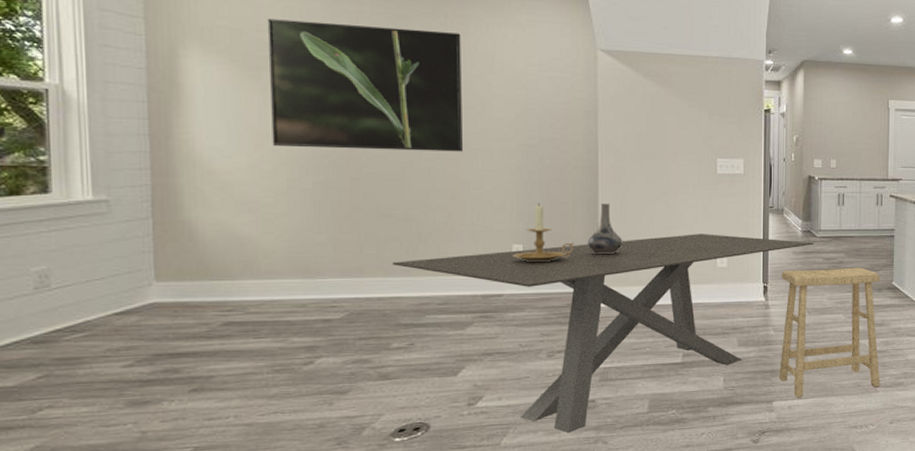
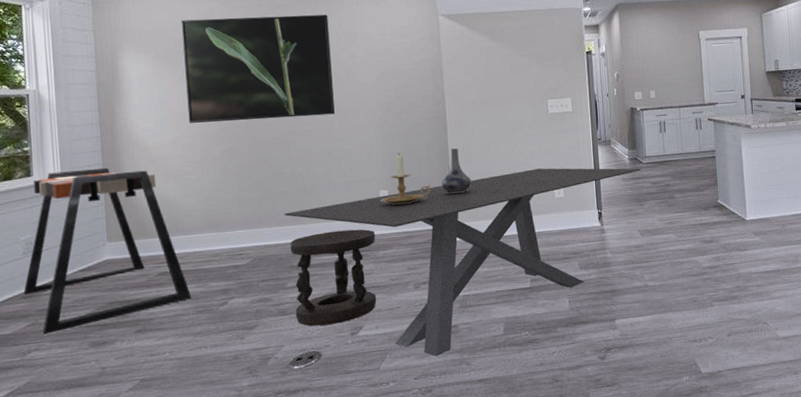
bench: none [34,190,267,389] -> present [23,167,192,334]
stool: none [397,286,505,394] -> present [290,229,377,326]
stool: present [779,267,880,397] -> none [614,188,715,315]

